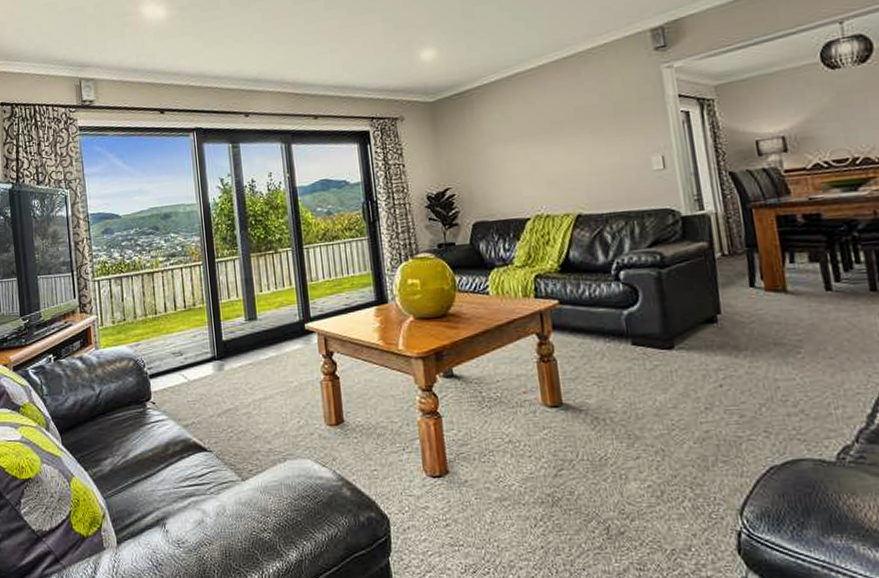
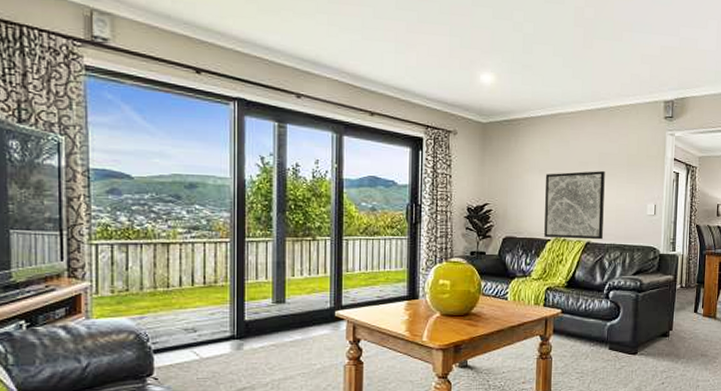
wall art: none [511,126,598,216] -> present [544,170,605,240]

